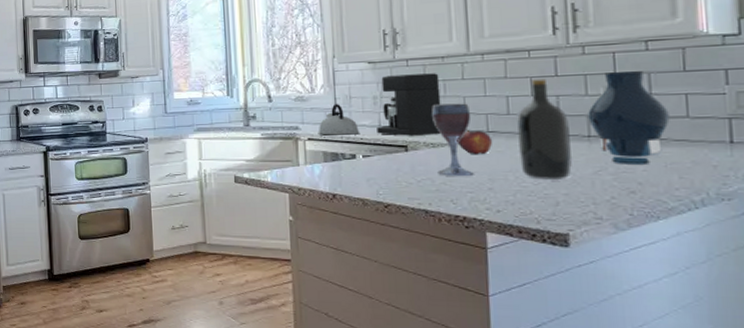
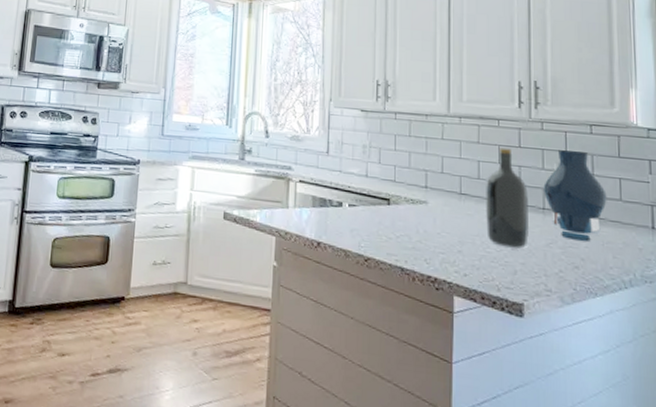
kettle: present [318,104,360,135] -> none [309,148,349,182]
coffee maker: present [377,73,441,137] -> none [364,126,422,192]
cup: present [432,103,475,177] -> none [414,160,448,238]
fruit: present [458,130,493,155] -> none [435,190,465,217]

